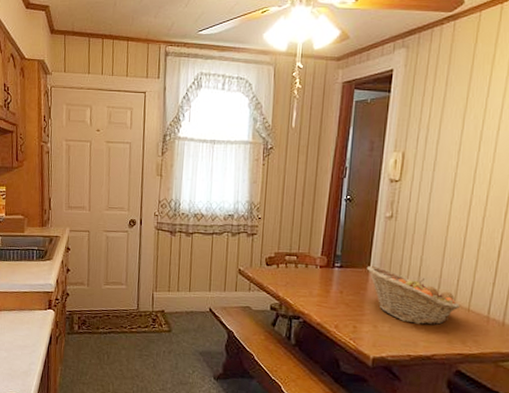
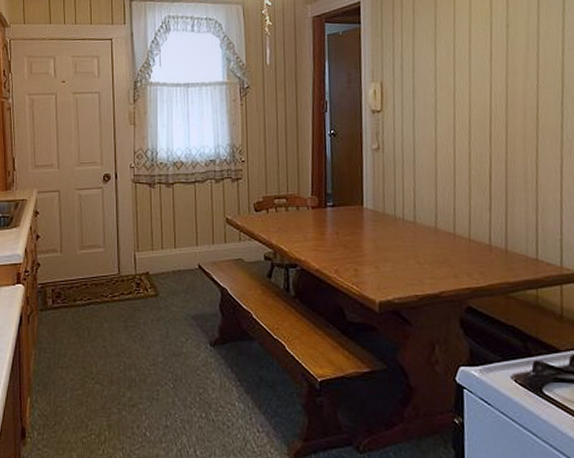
fruit basket: present [366,265,460,326] -> none [360,201,460,260]

